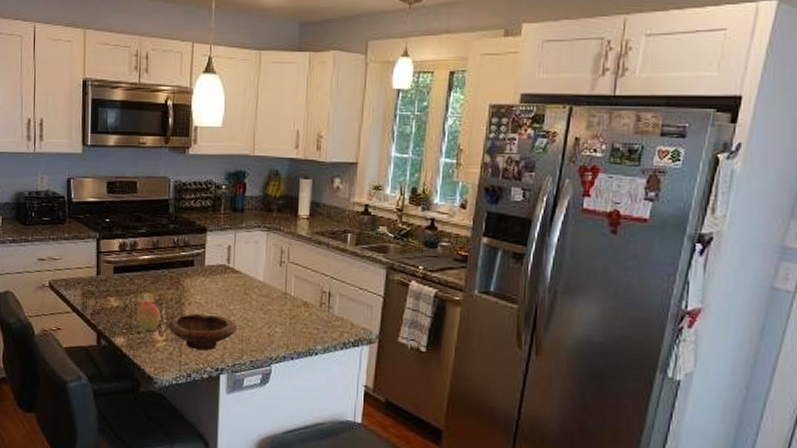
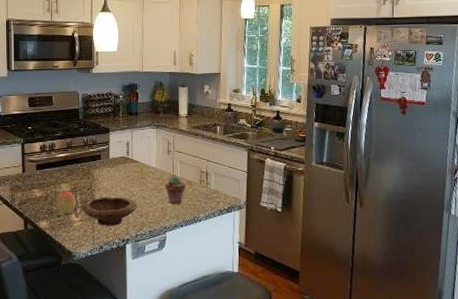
potted succulent: none [273,294,301,331] -> present [164,176,186,205]

